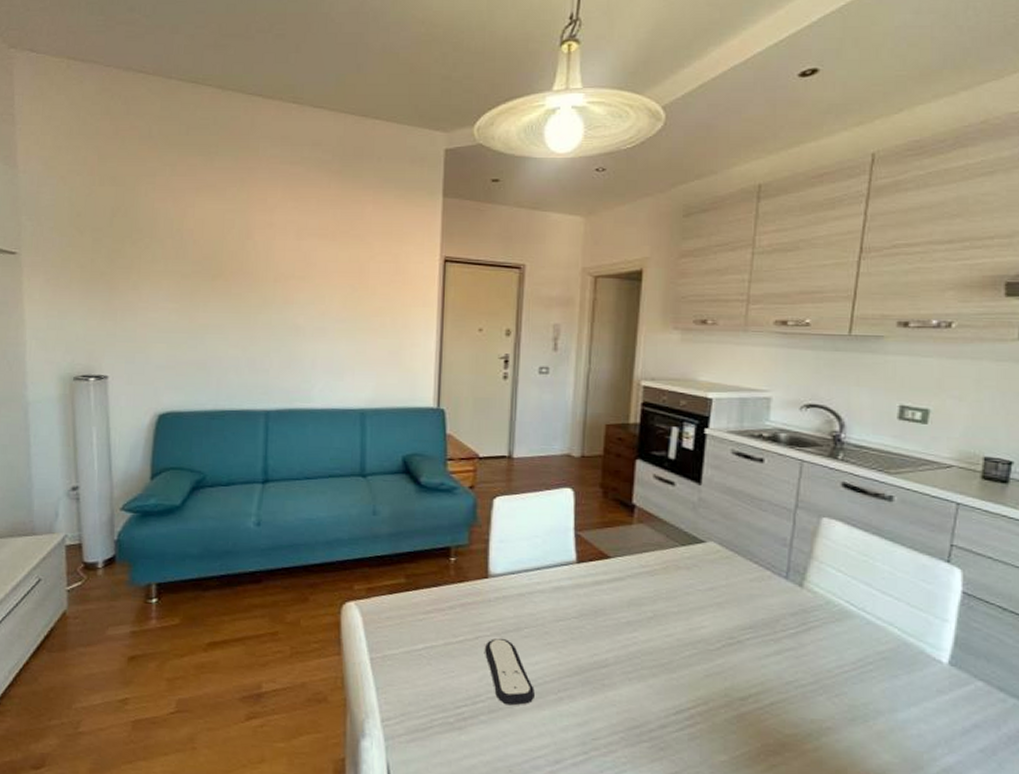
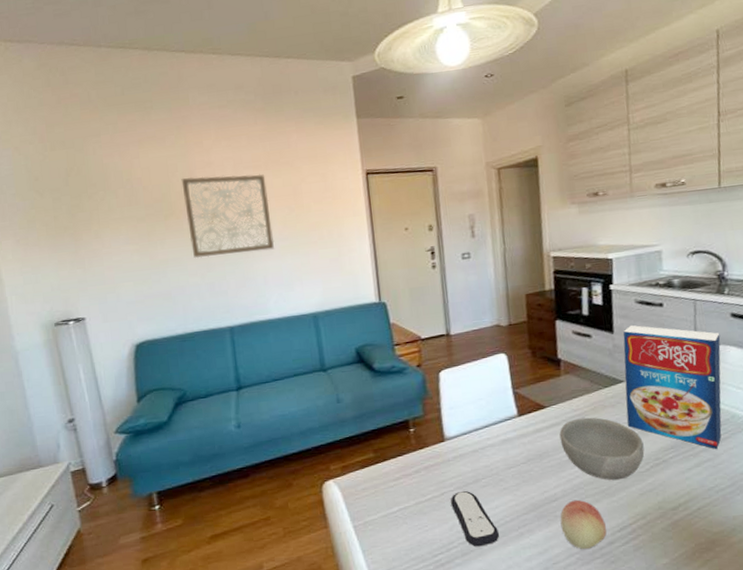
wall art: none [236,237,331,331] -> present [181,174,275,259]
fruit: none [607,669,660,730] -> present [560,499,607,550]
bowl: none [621,576,718,655] -> present [559,417,645,481]
cereal box: none [701,478,826,637] -> present [623,324,722,449]

